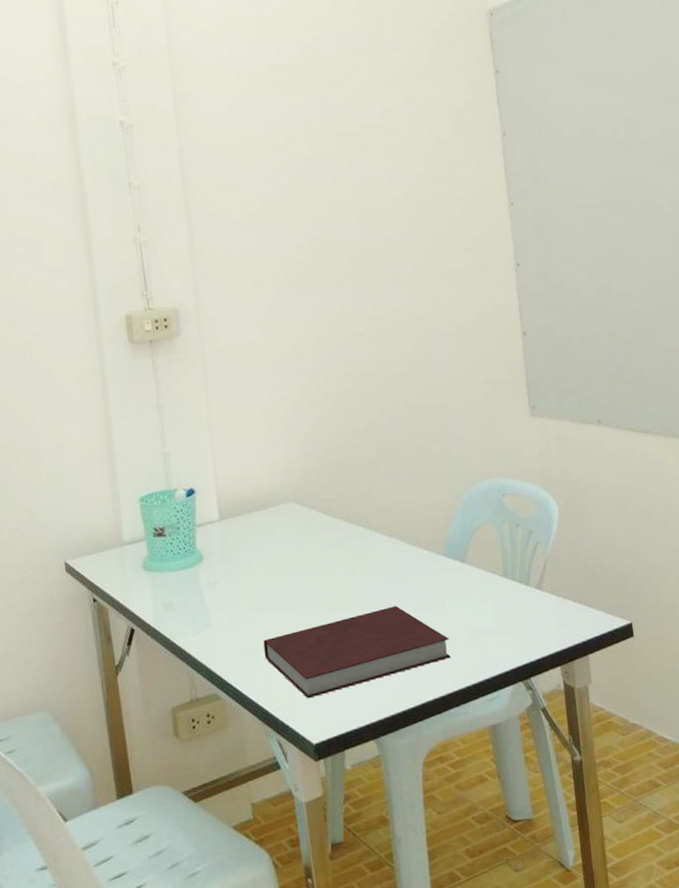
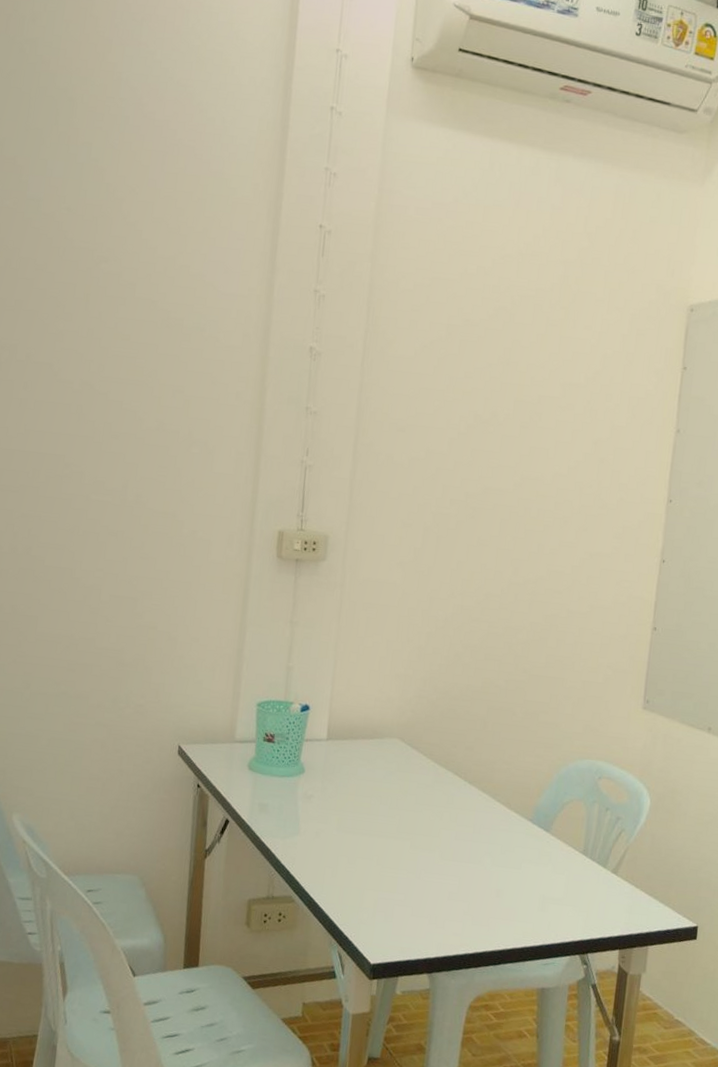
notebook: present [263,606,451,699] -> none [342,856,518,922]

